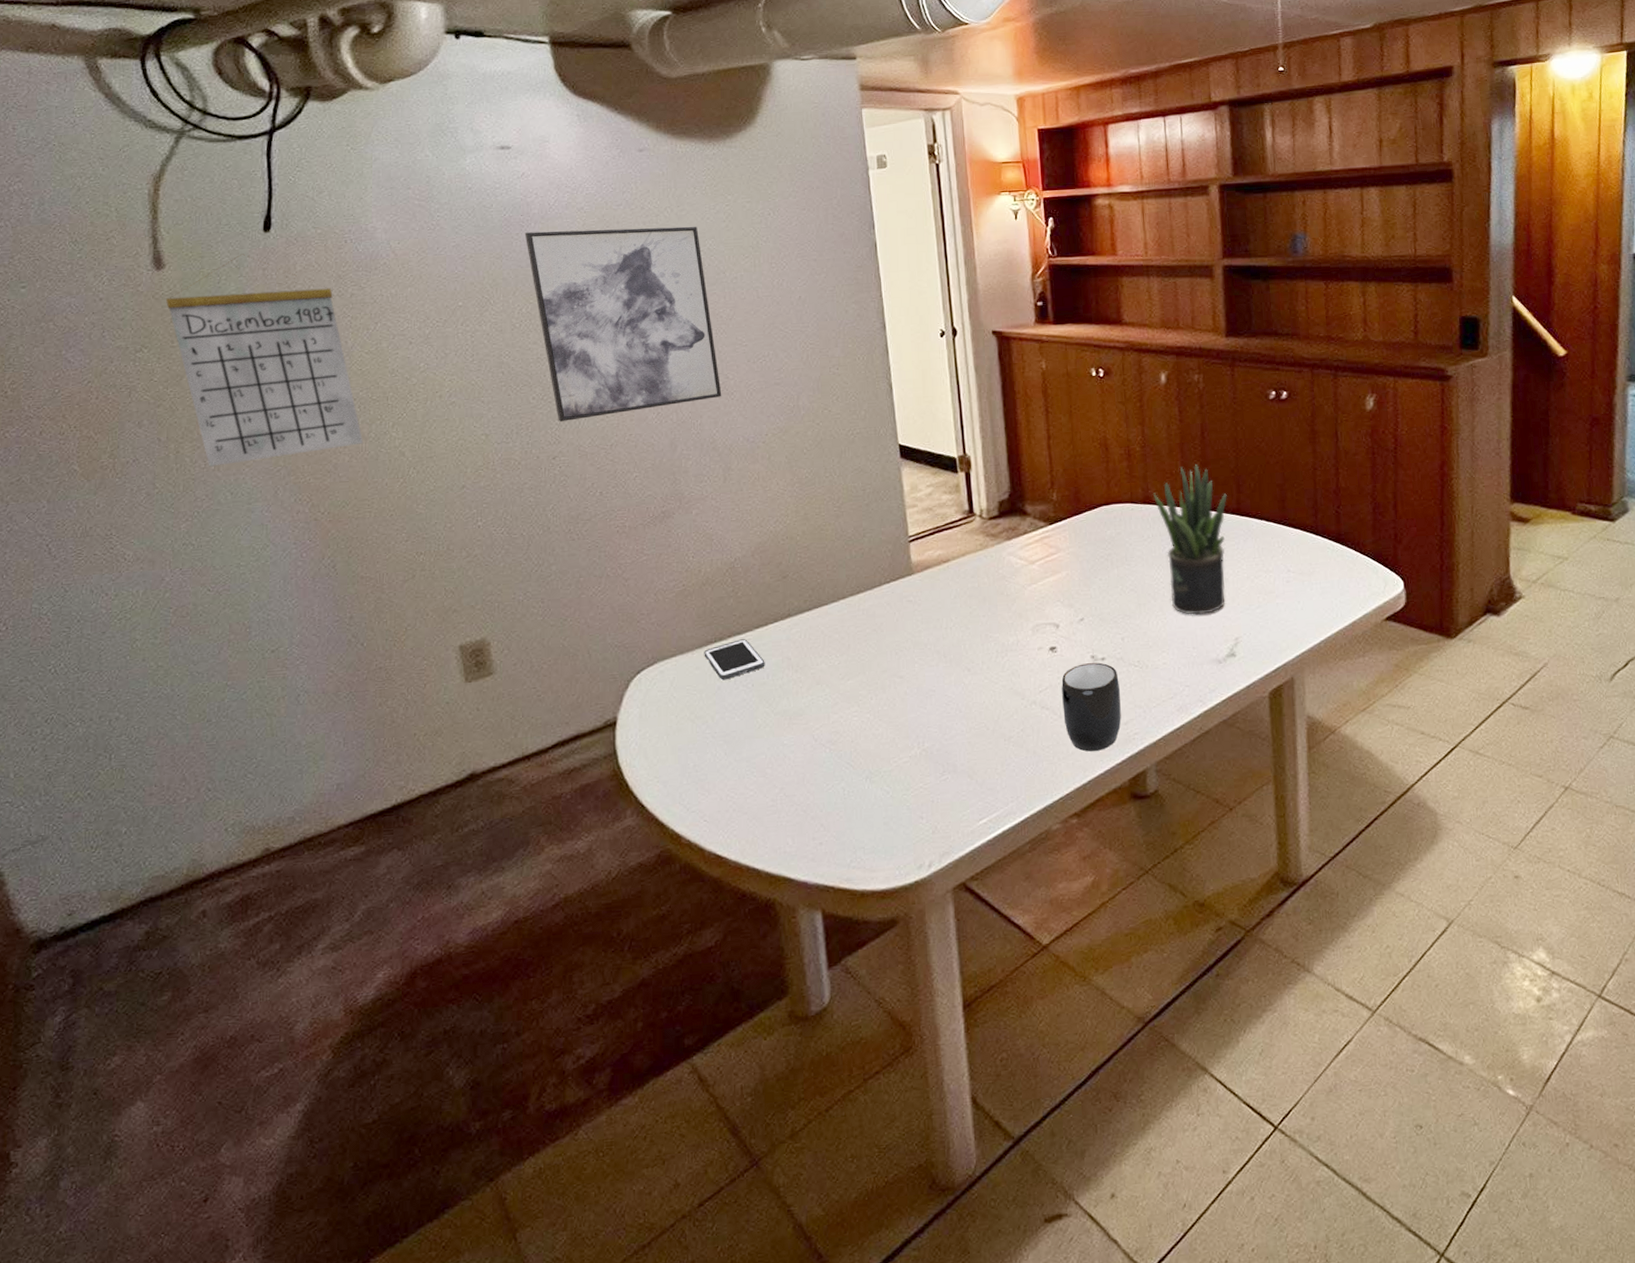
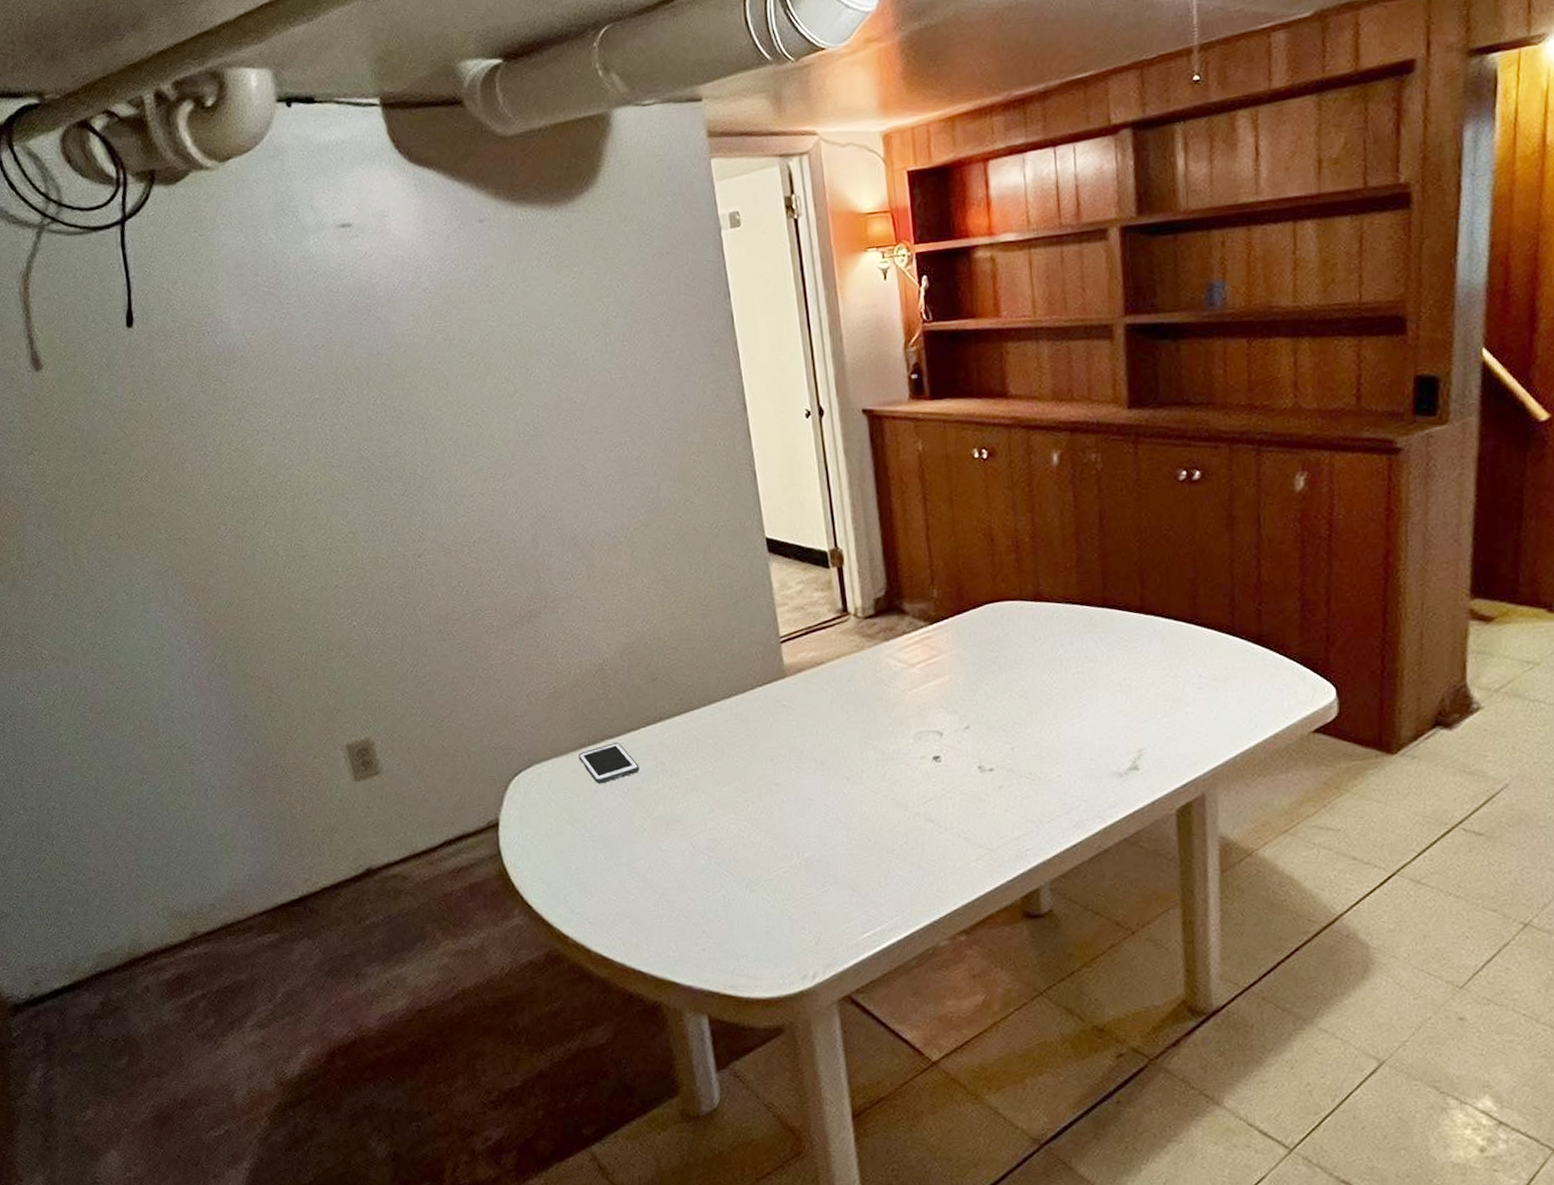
calendar: present [165,254,363,467] -> none [47,351,239,568]
wall art: present [524,226,722,423] -> none [372,303,581,519]
mug: present [1061,662,1121,752] -> none [946,773,1012,867]
potted plant: present [1153,464,1227,615] -> none [1045,557,1129,724]

